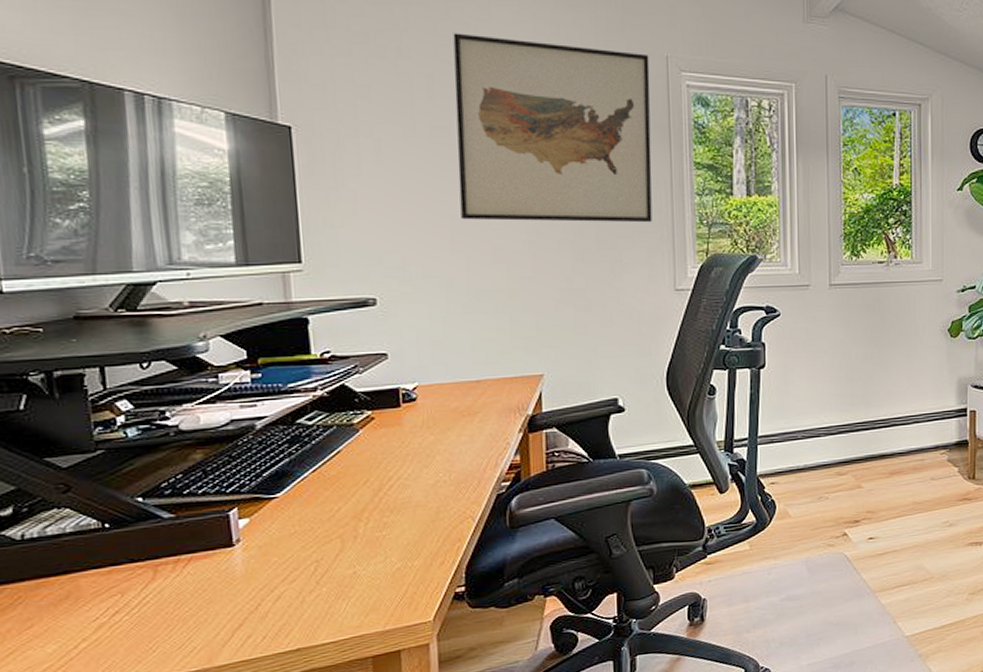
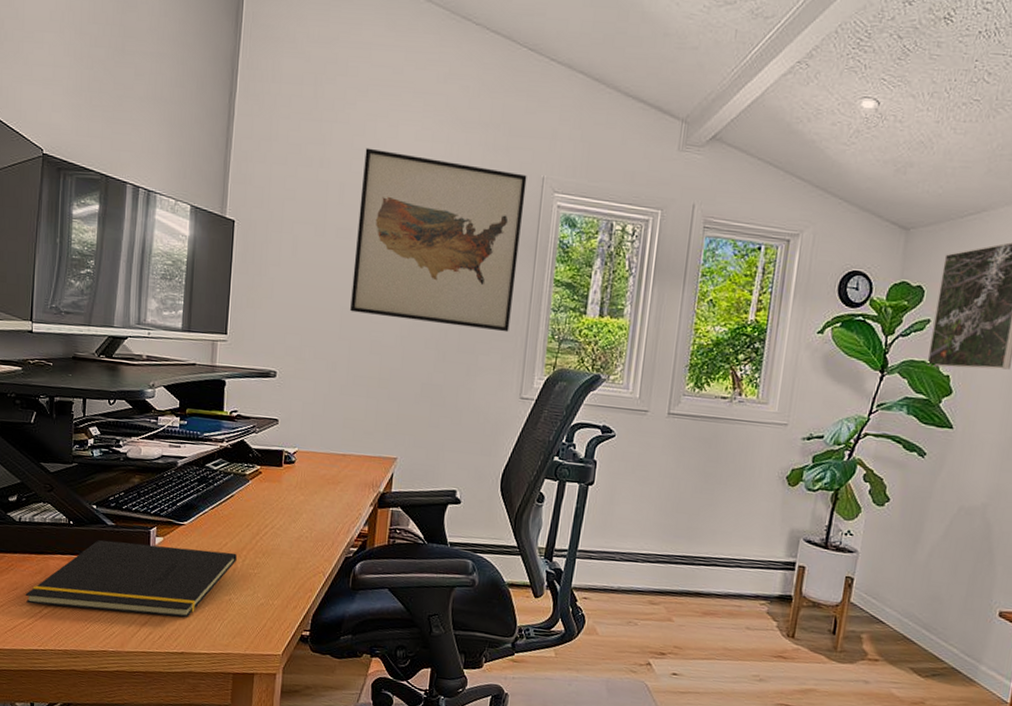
notepad: none [47,517,357,641] -> present [25,540,237,618]

